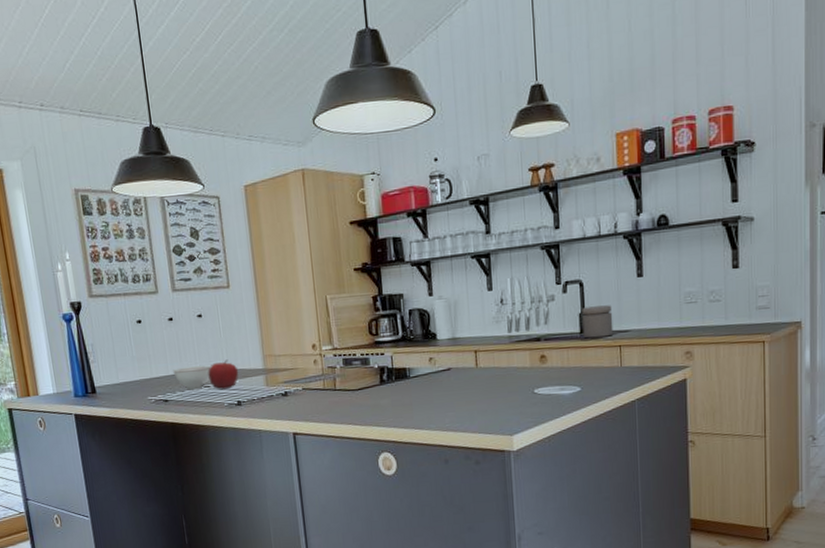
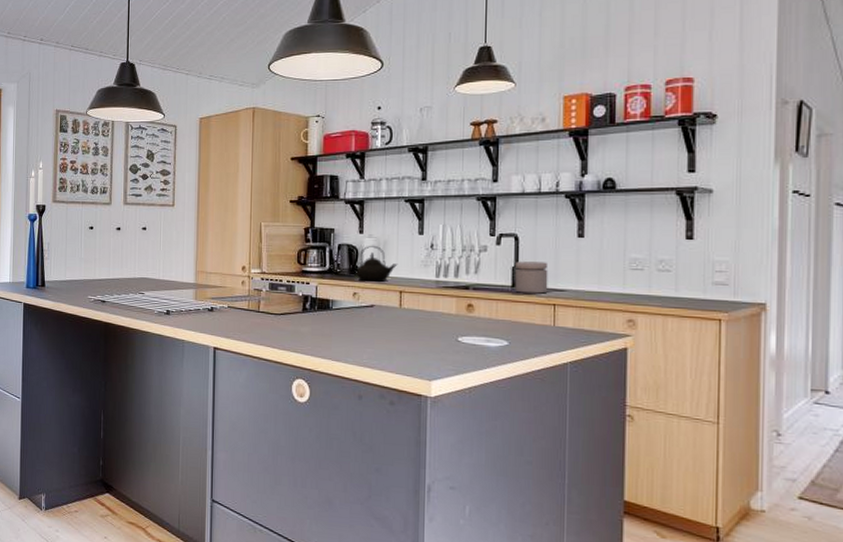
bowl: present [173,365,210,390] -> none [113,273,146,295]
fruit: present [208,359,239,390] -> none [144,271,172,299]
teakettle: none [430,306,470,346] -> present [356,245,398,283]

